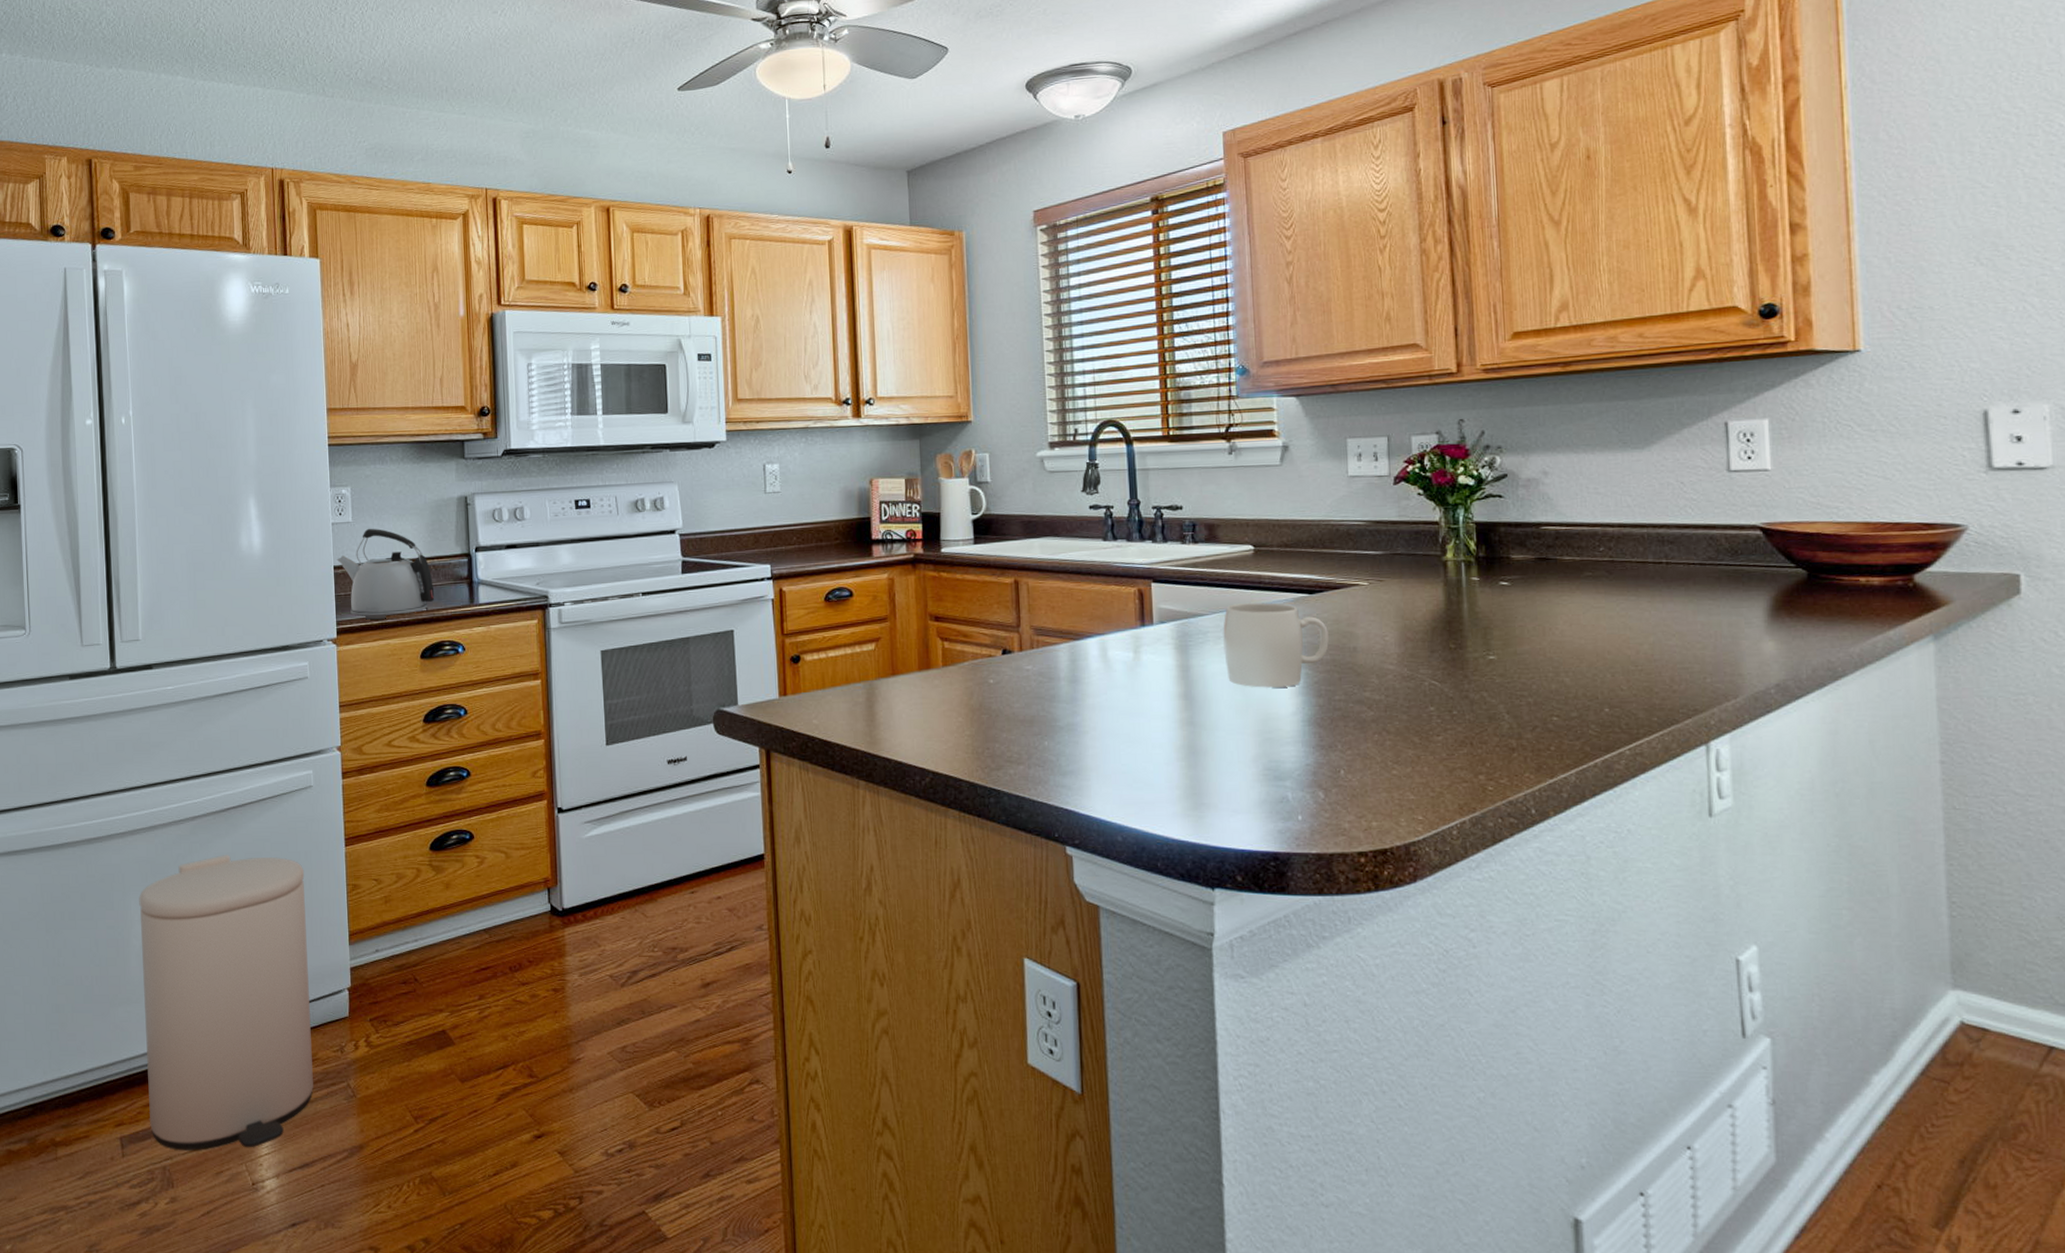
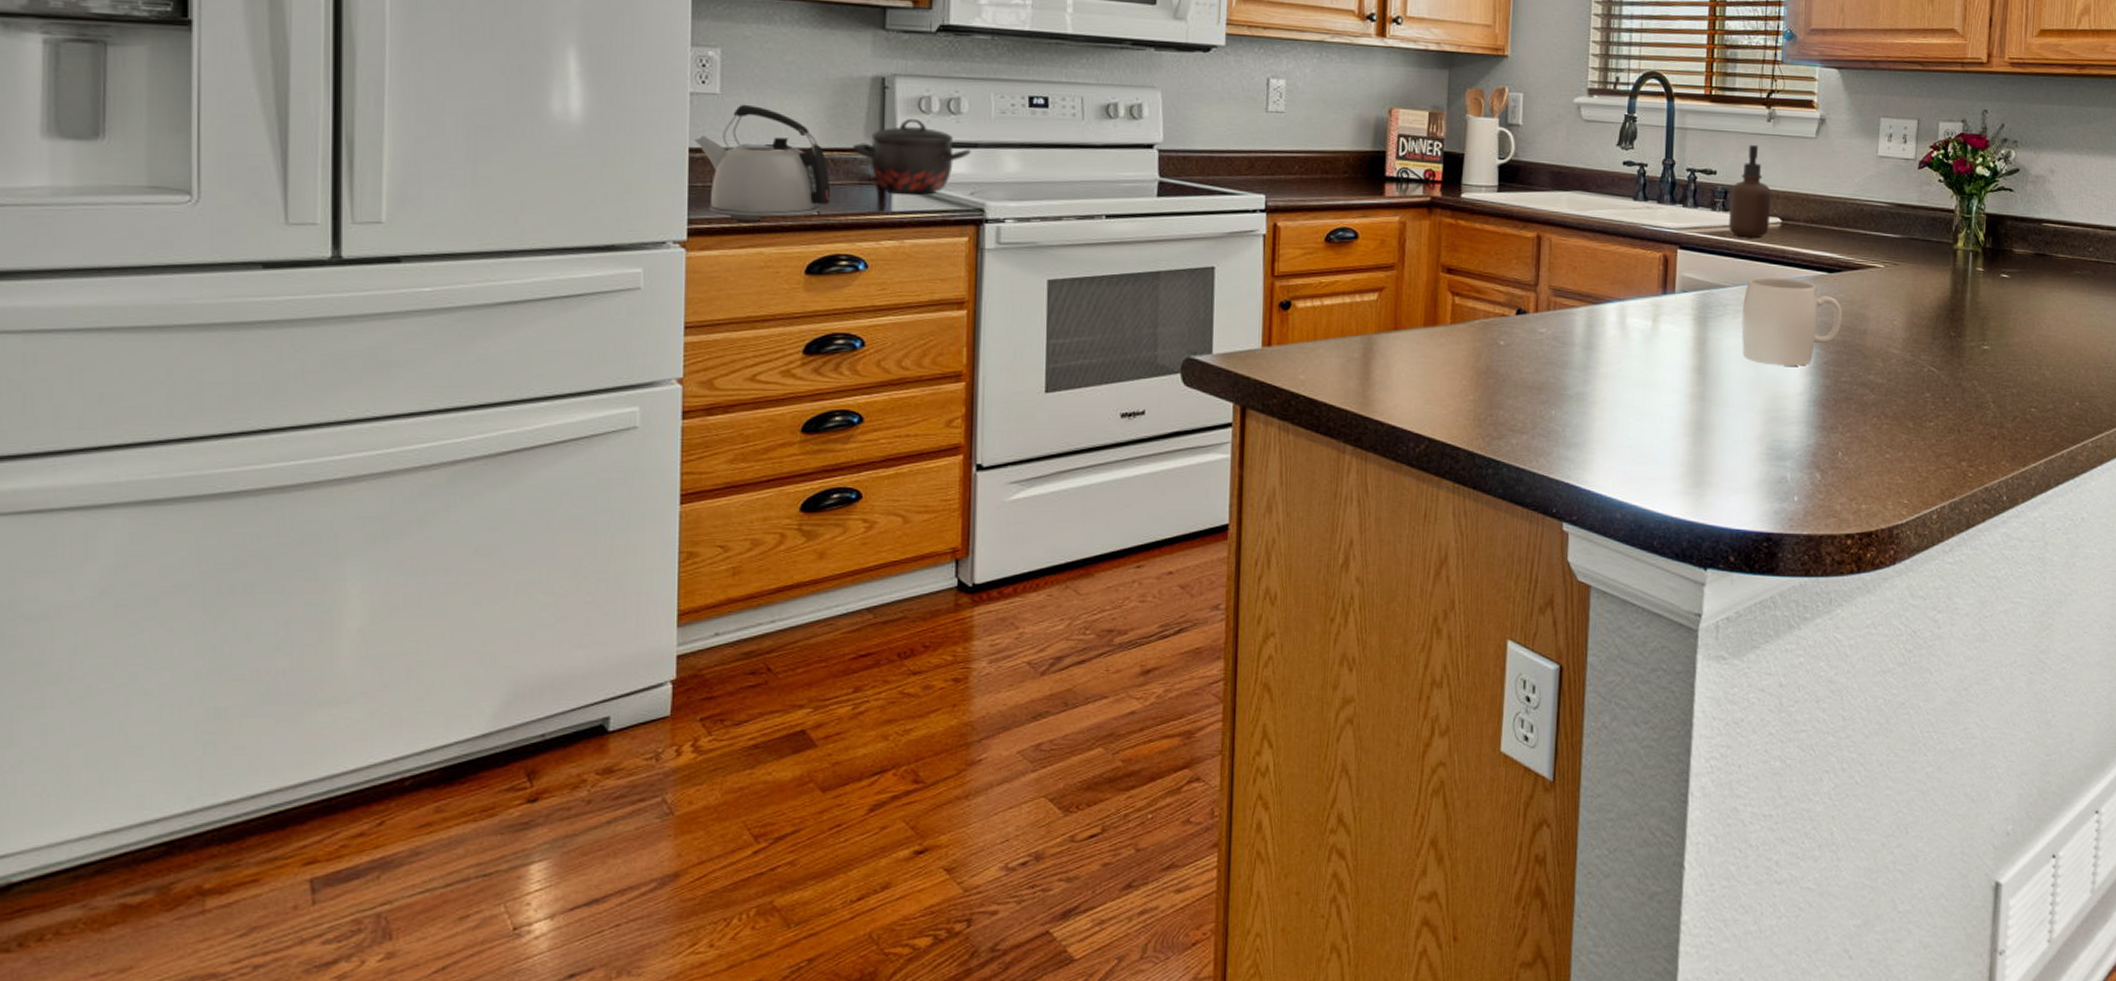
pedal bin: present [139,855,313,1150] -> none [358,511,619,891]
cooking pot: none [447,527,535,589] -> present [852,118,971,194]
soap dispenser: none [1199,477,1242,566] -> present [1729,144,1771,237]

